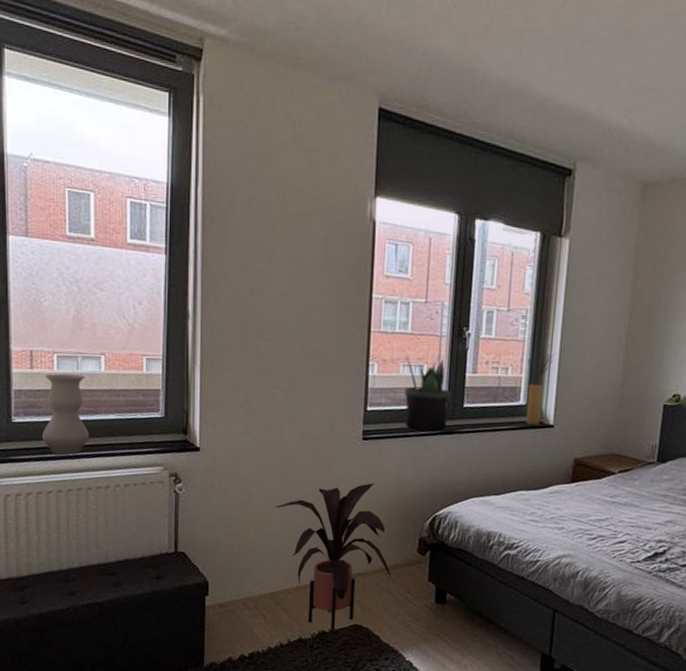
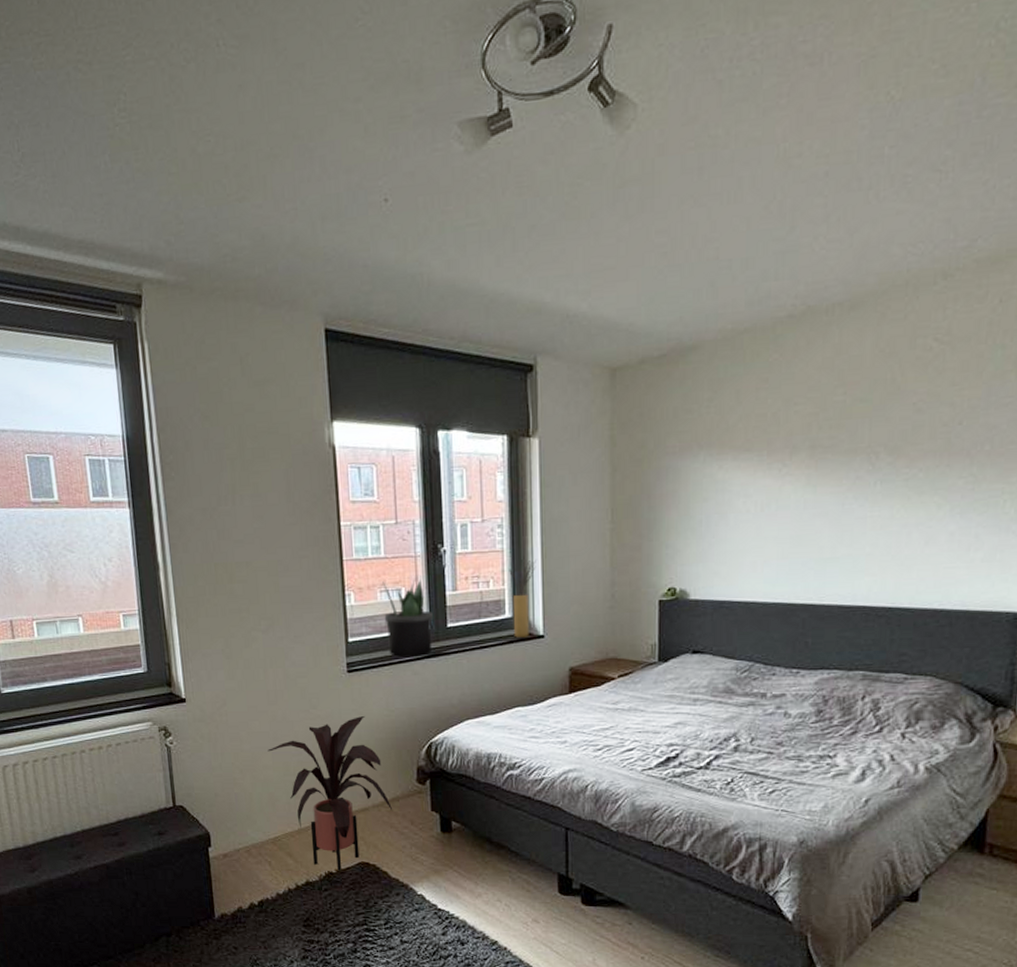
vase: present [42,373,89,455] -> none [26,639,77,721]

